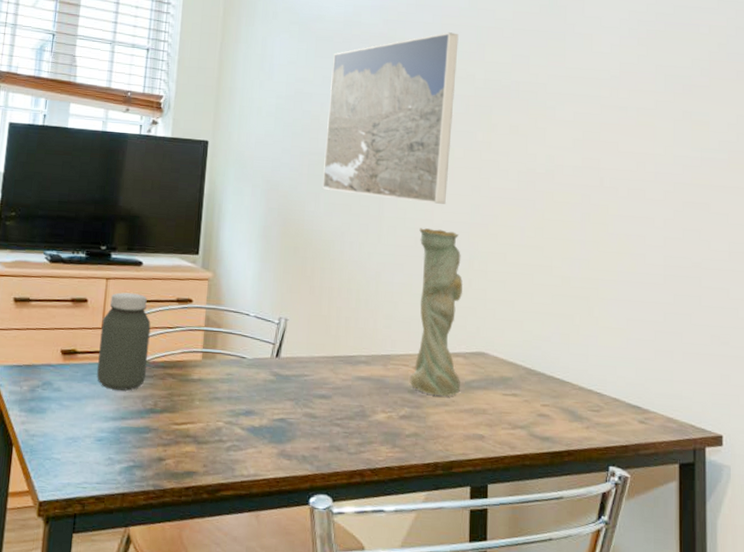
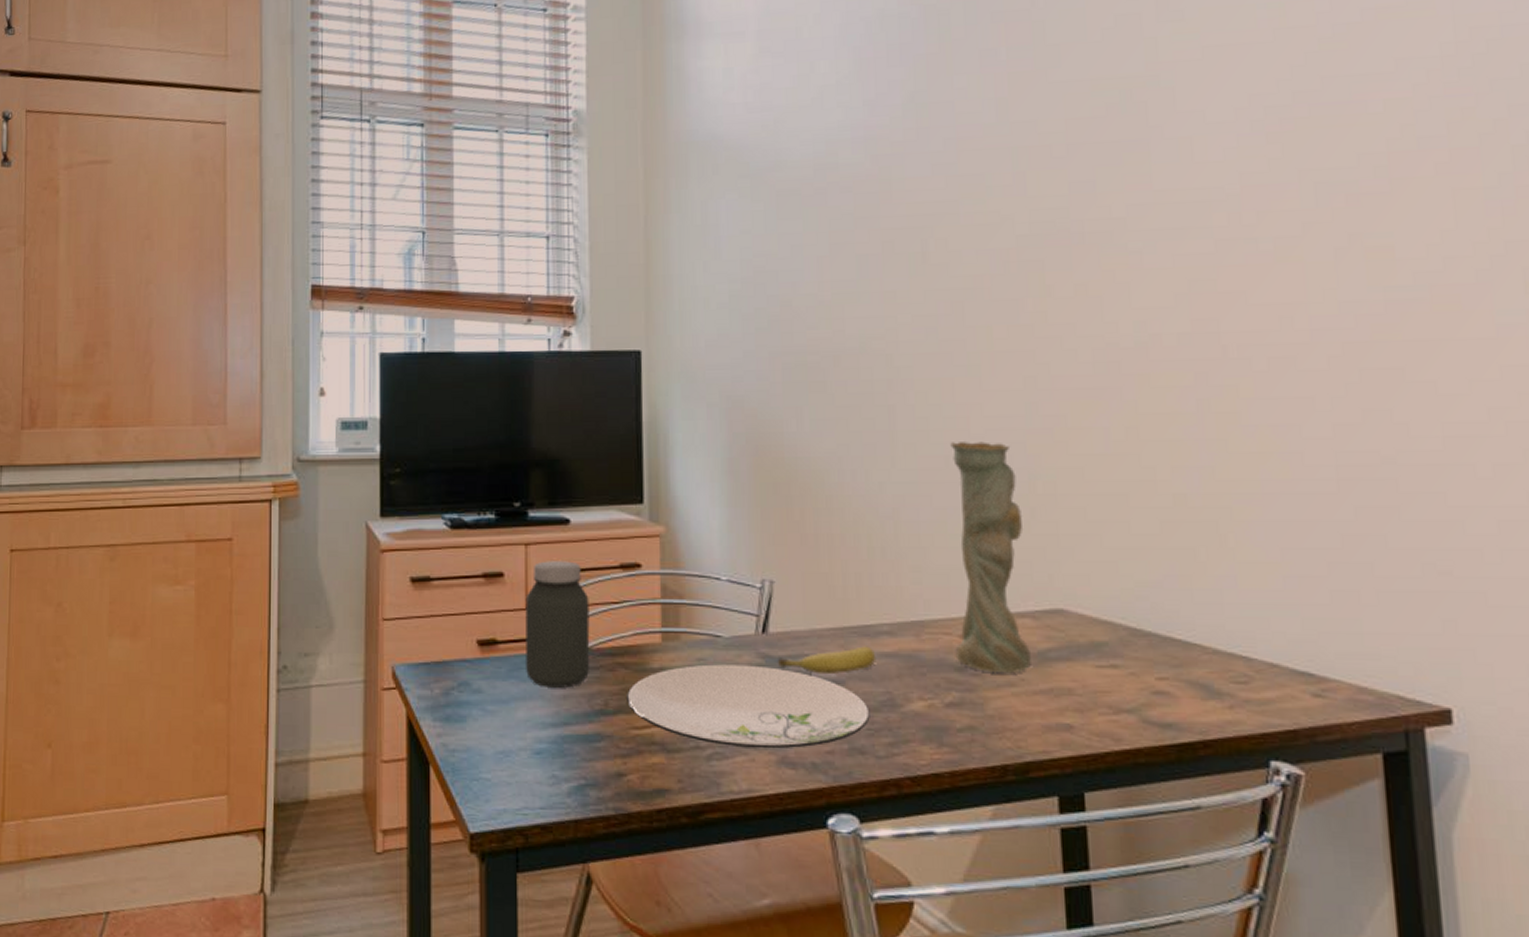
plate: none [171,378,347,445] -> present [627,664,870,749]
fruit: none [285,371,355,391] -> present [778,646,876,675]
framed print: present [322,32,459,204] -> none [803,161,987,406]

